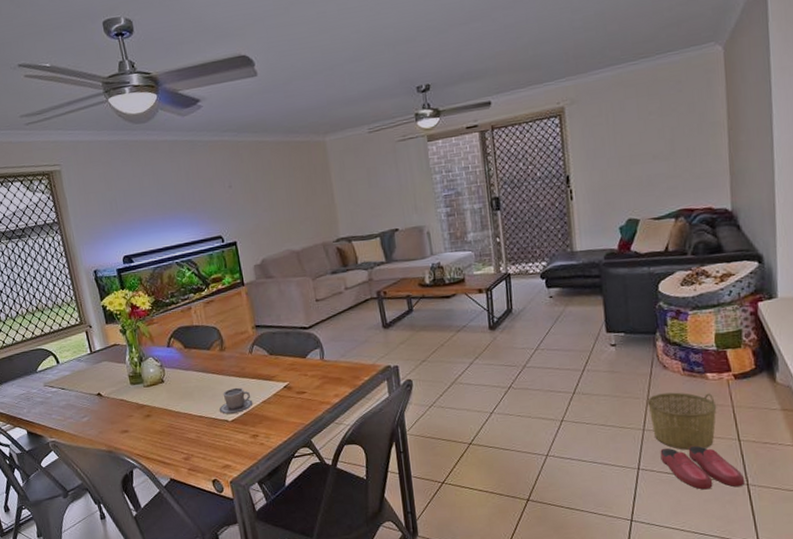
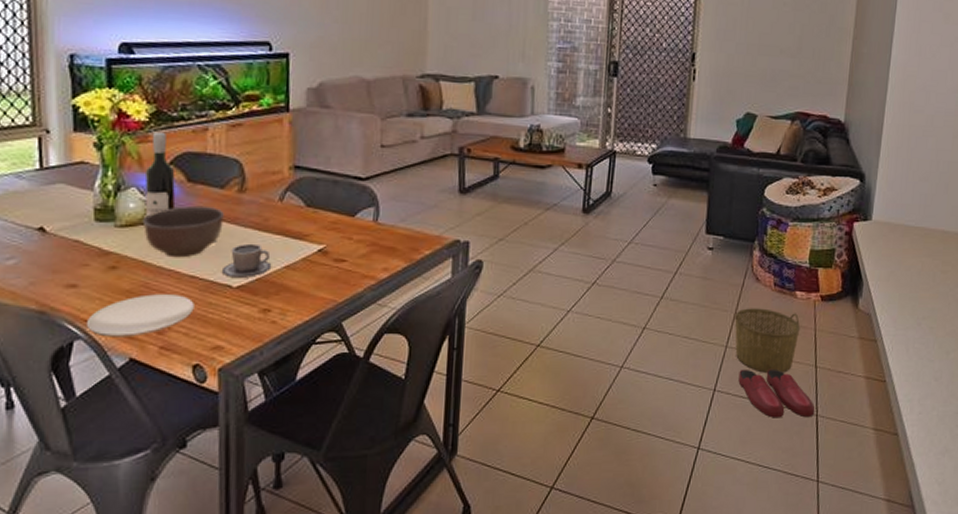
plate: none [138,430,206,465] -> present [85,294,194,337]
bottle: none [155,315,180,377] -> present [145,131,176,217]
bowl: none [160,364,214,405] -> present [142,206,224,258]

